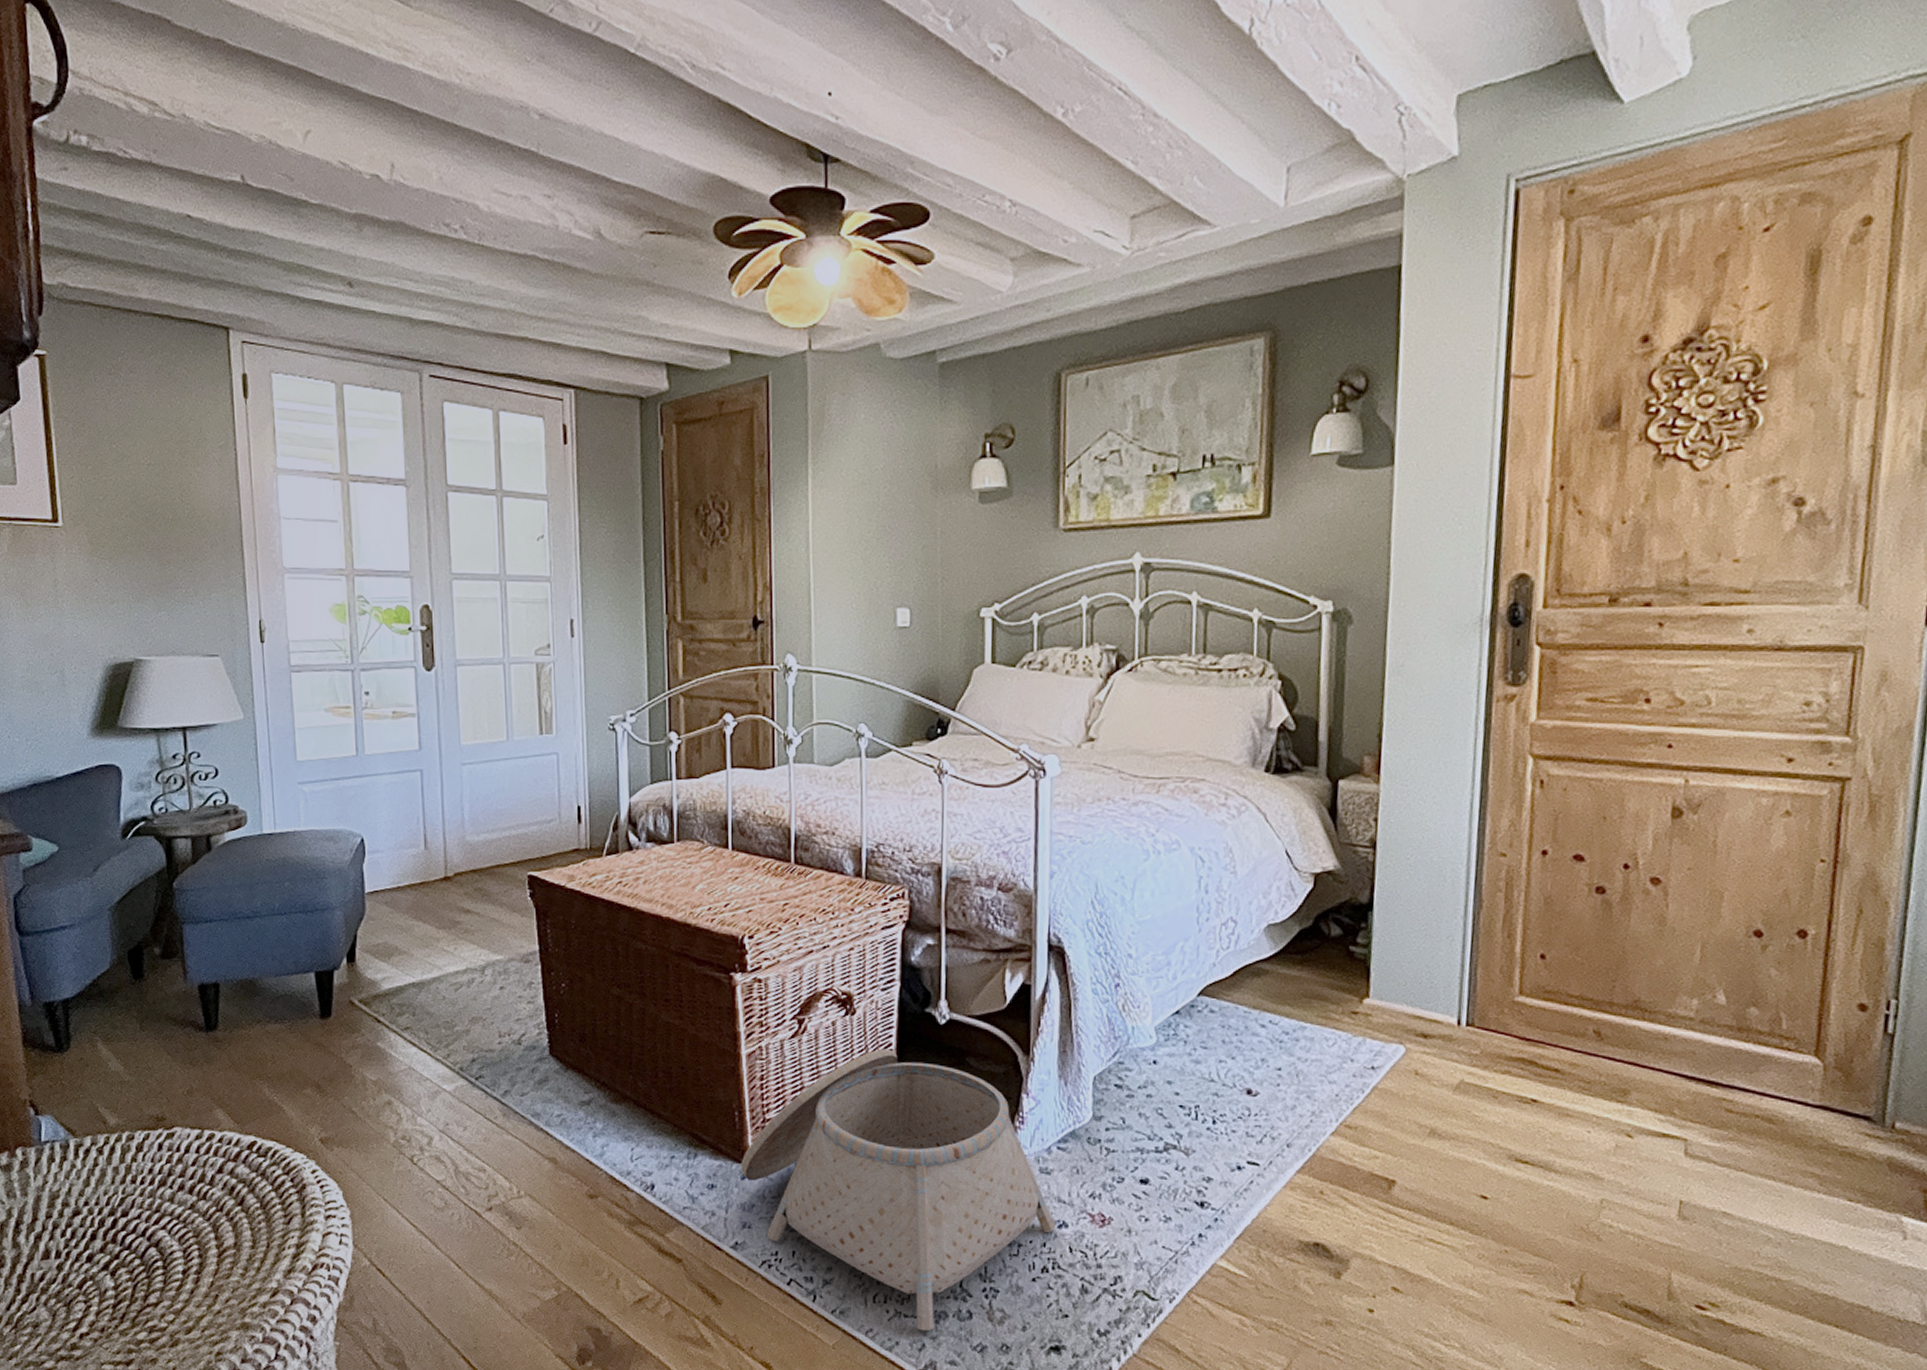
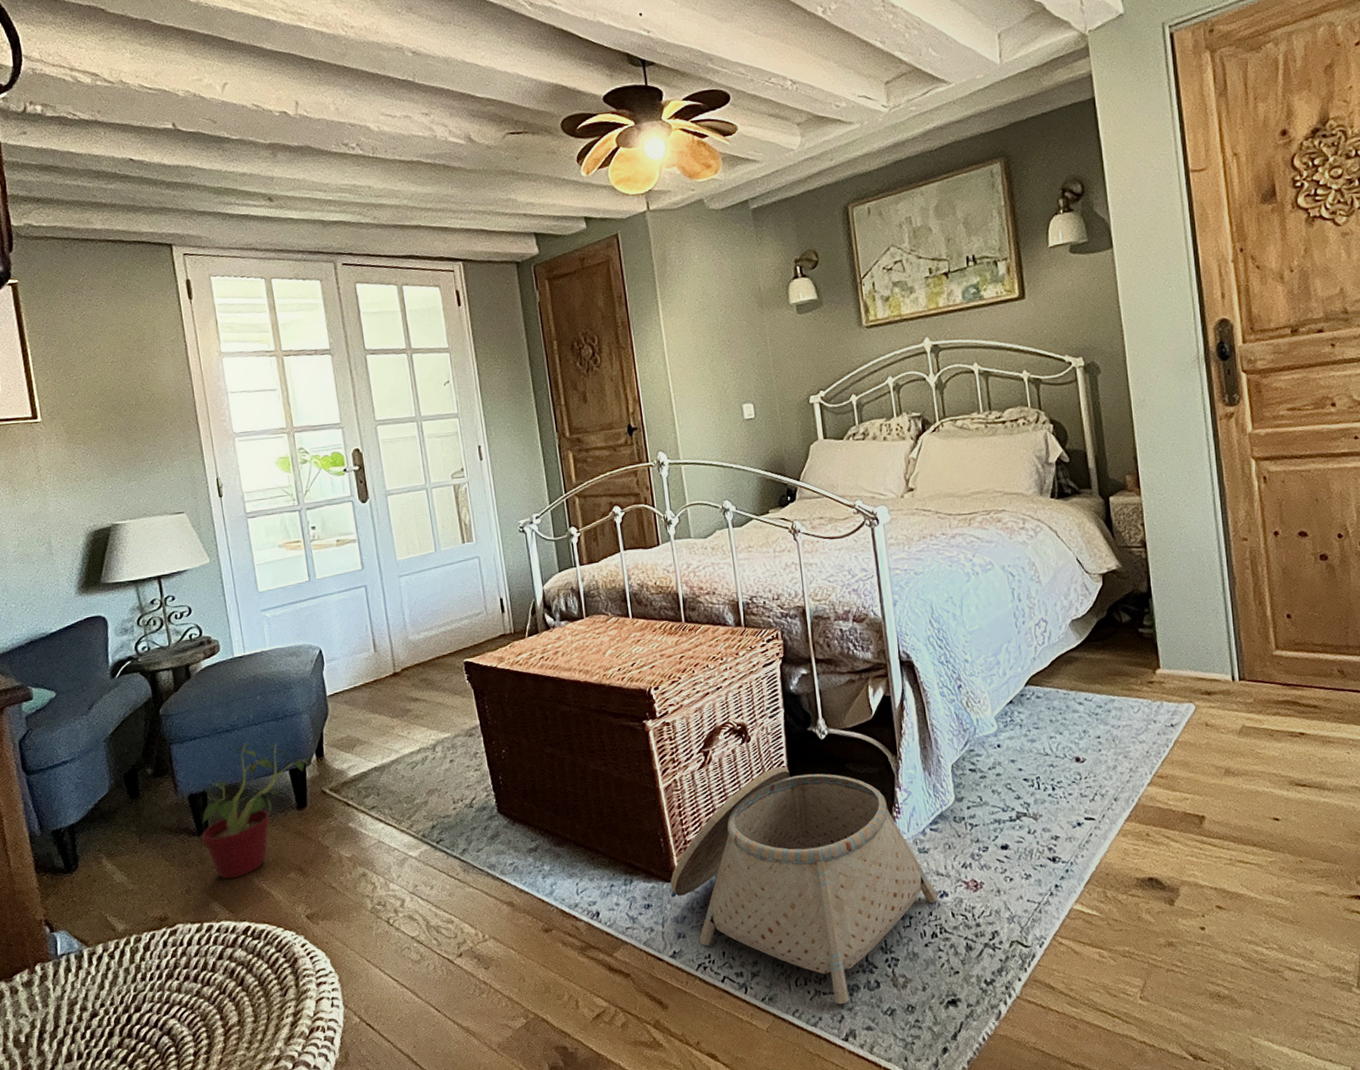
potted plant: none [209,934,348,1086] -> present [201,743,317,880]

